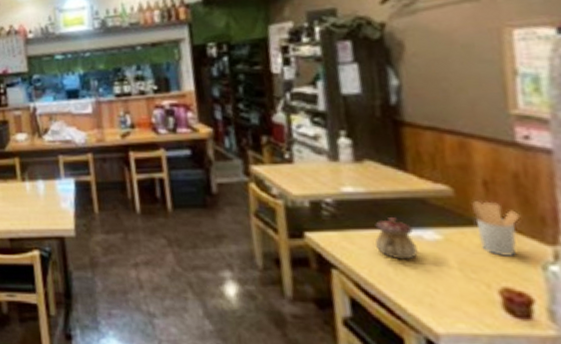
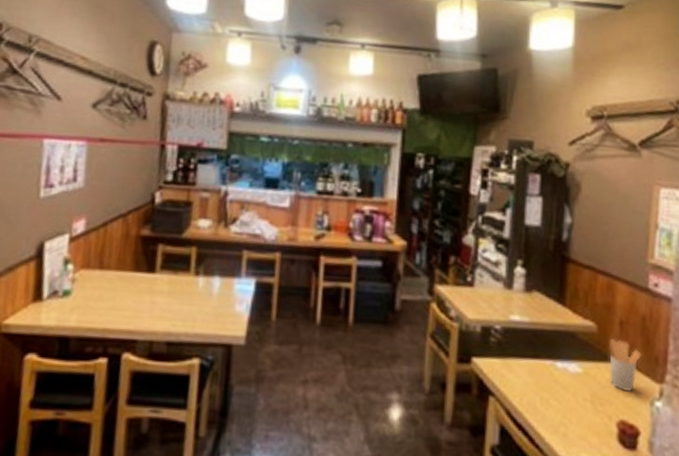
teapot: present [375,216,418,260] -> none [530,347,562,391]

